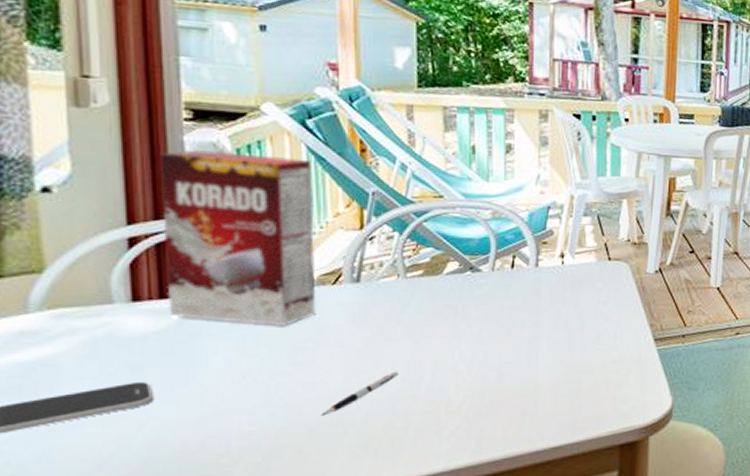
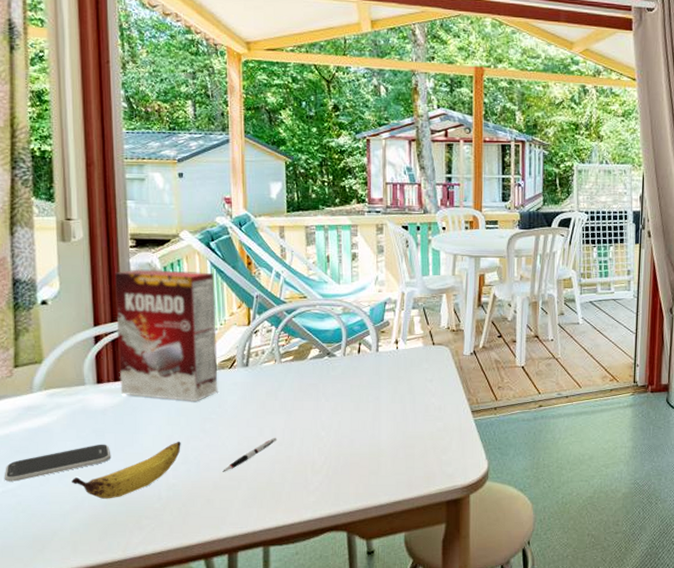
banana: none [92,377,261,454] -> present [72,441,181,499]

